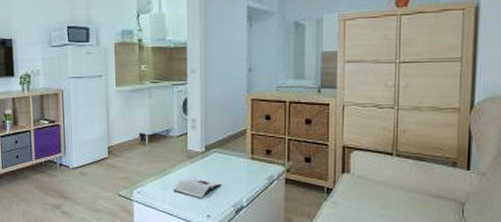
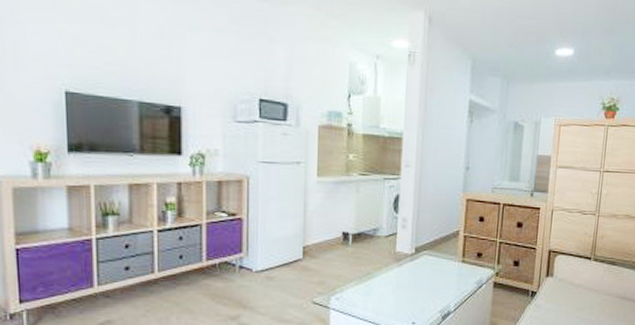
magazine: present [173,176,223,199] -> none [377,280,431,305]

